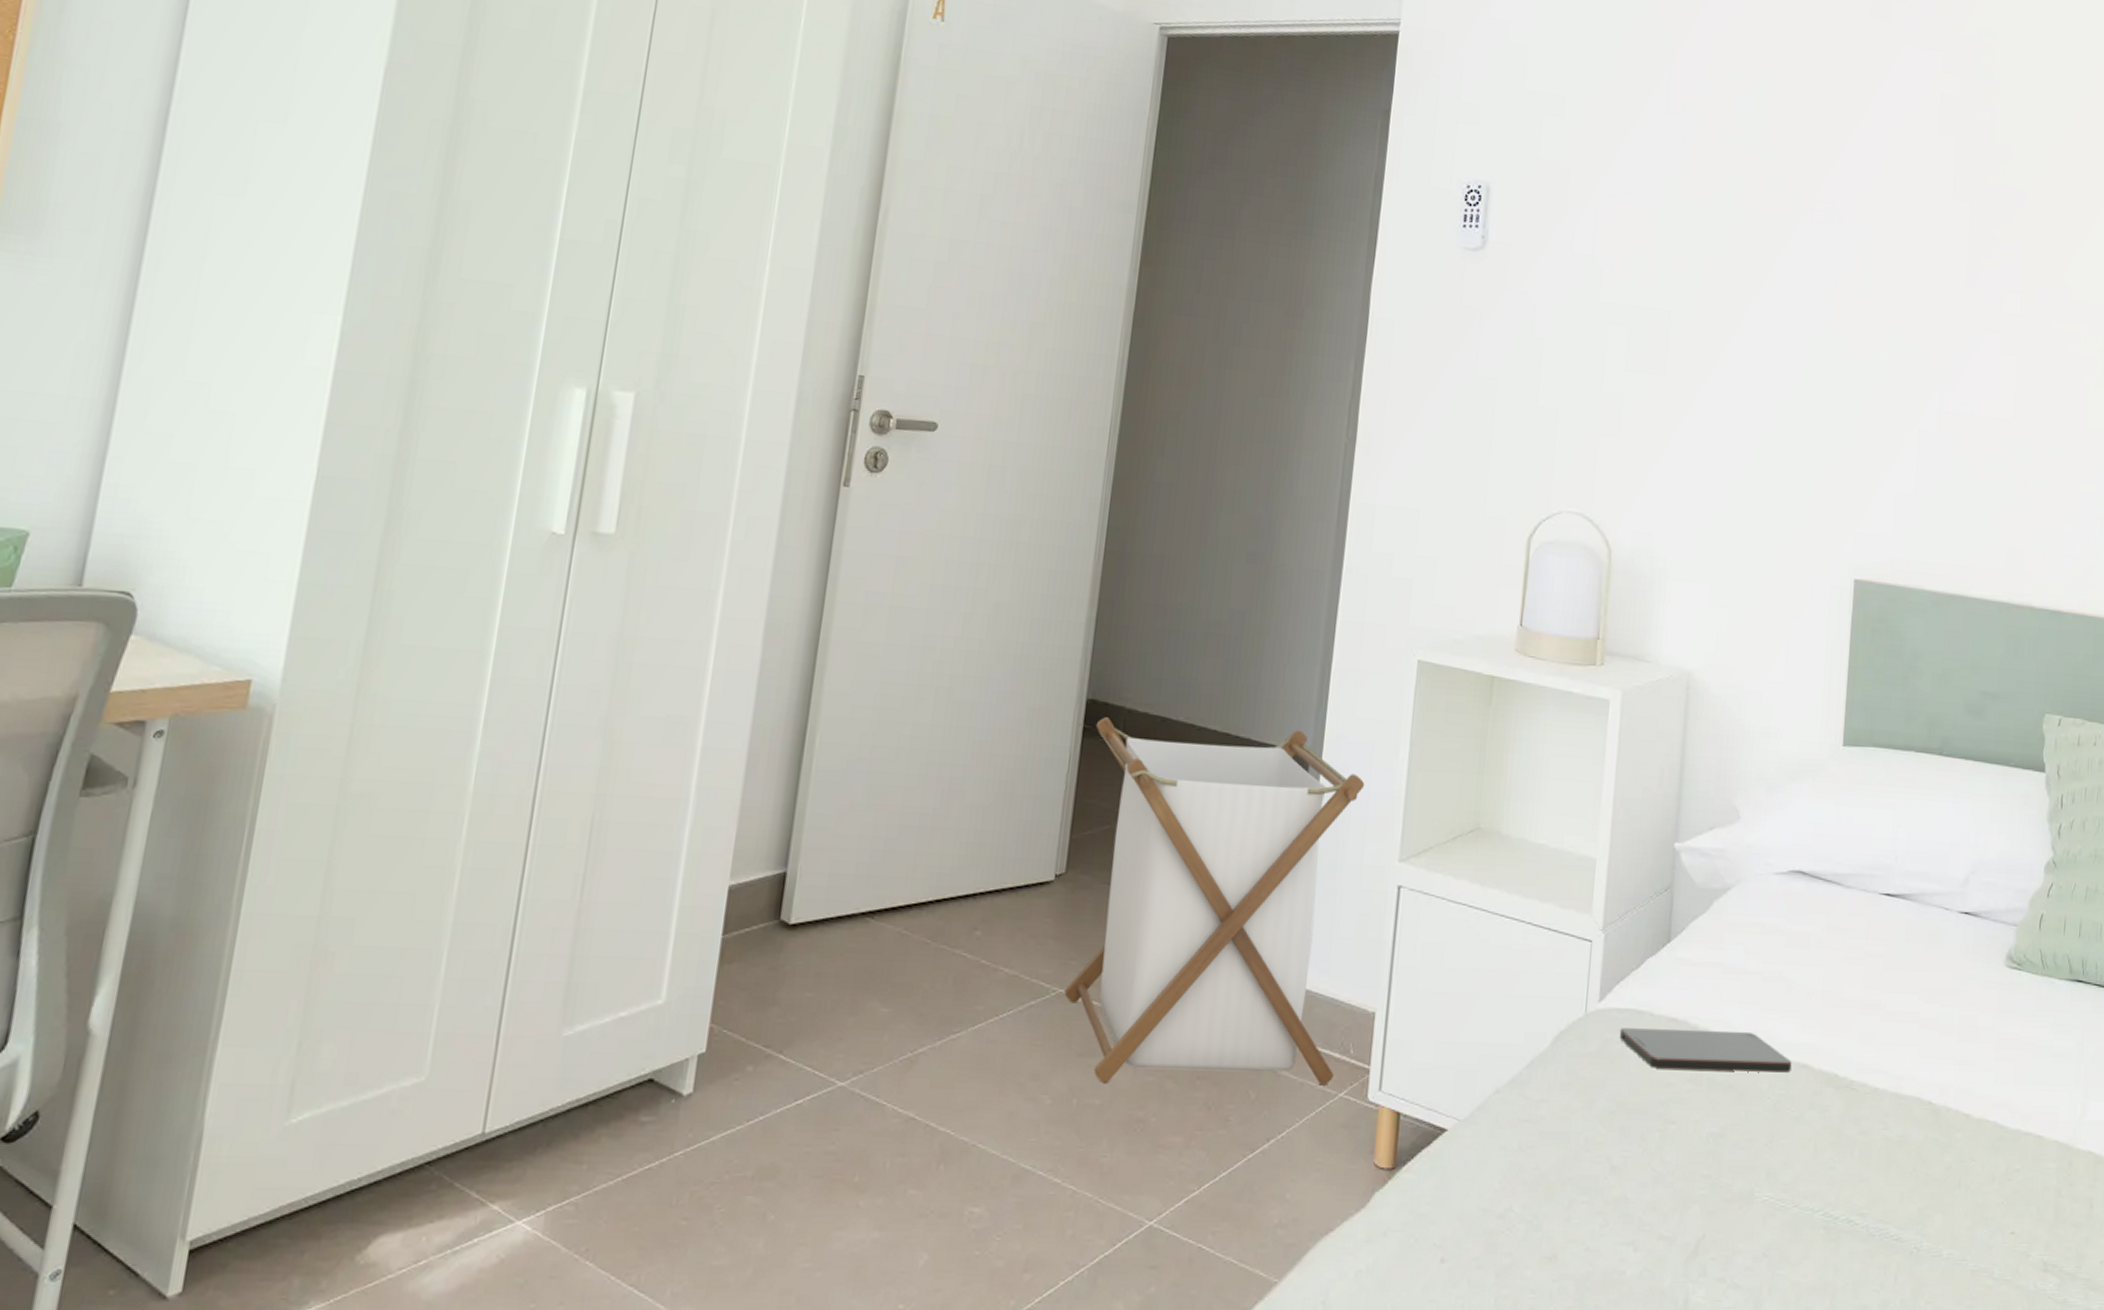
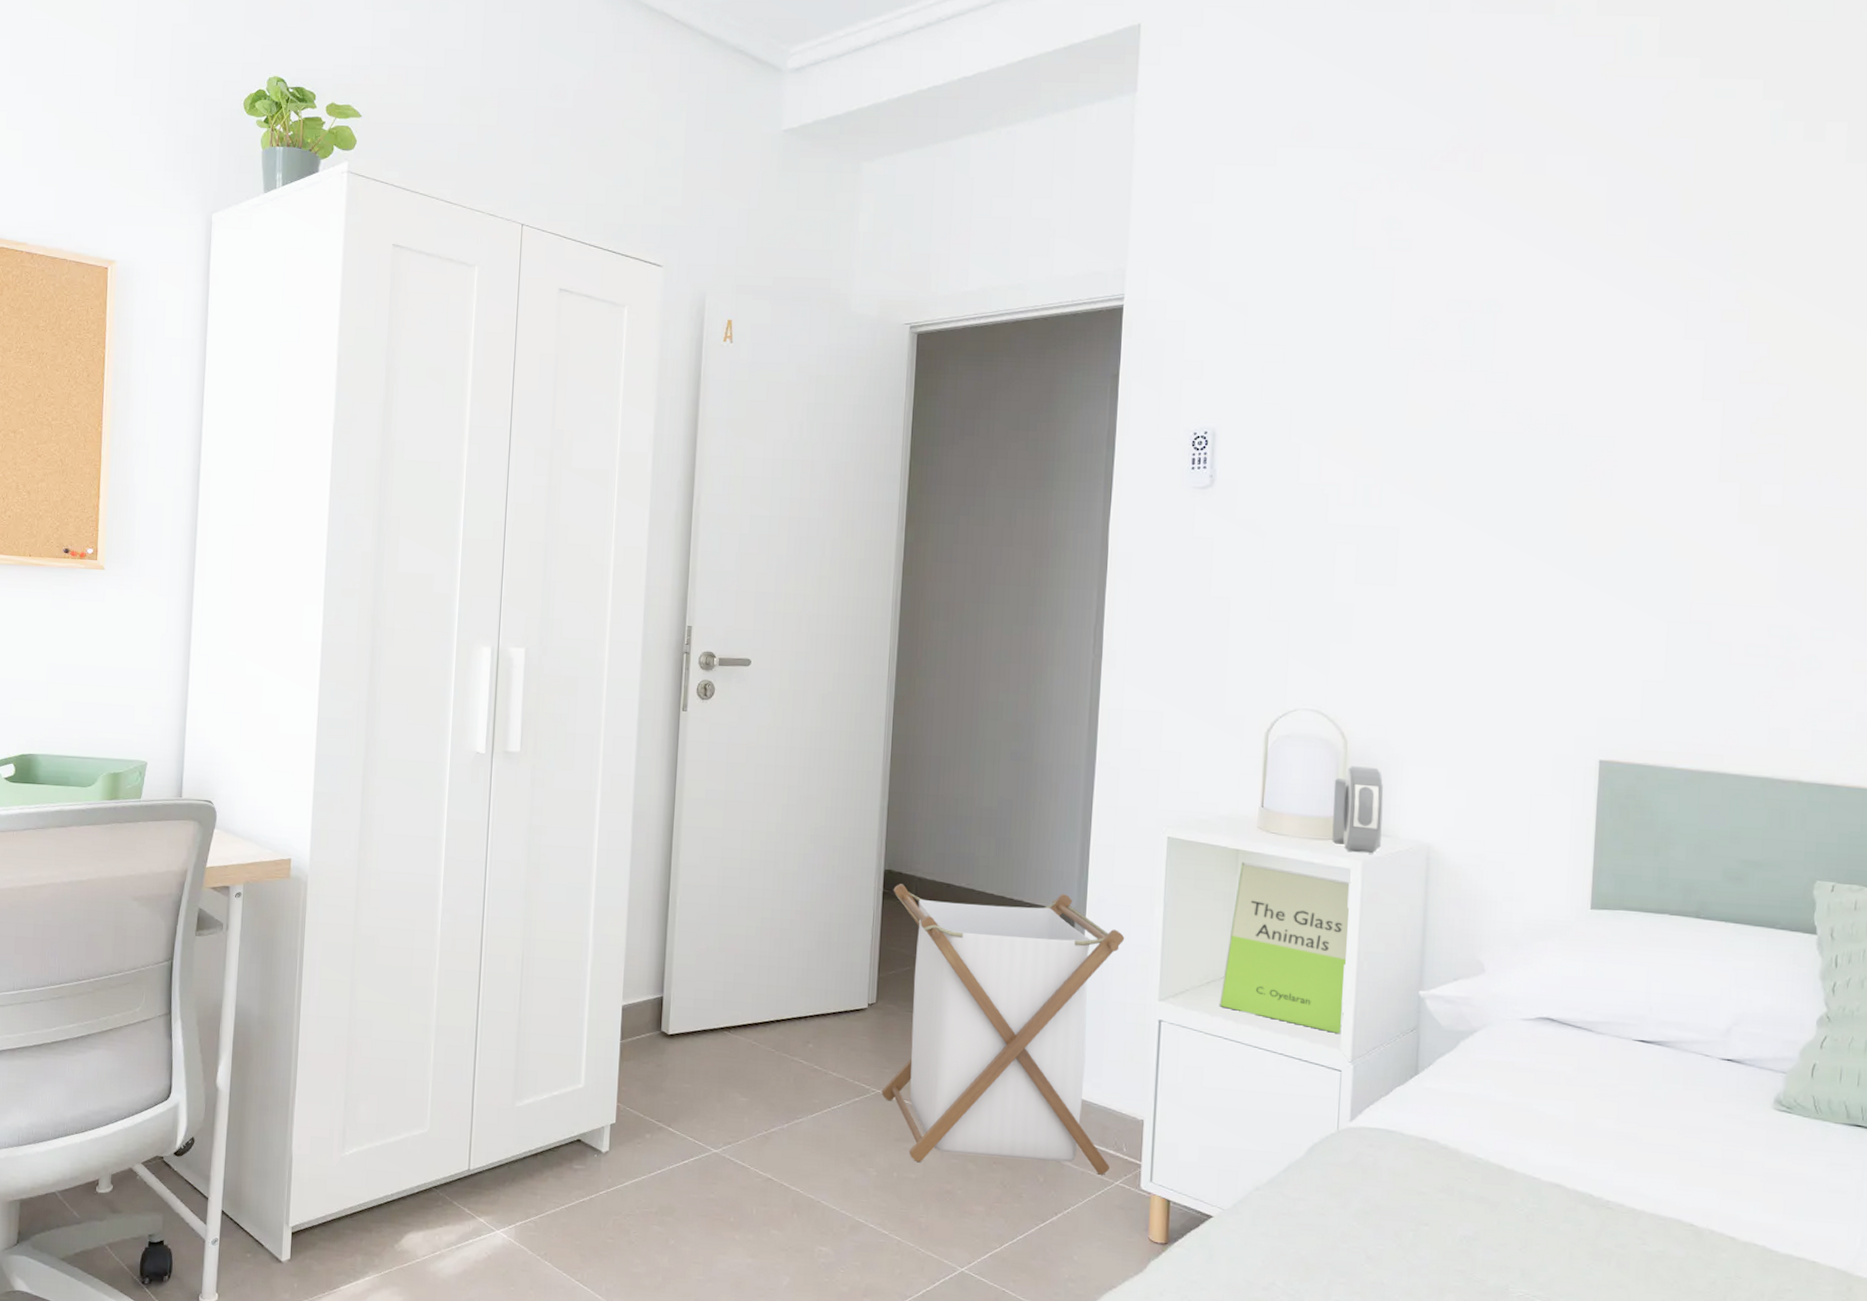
book: none [1466,690,1610,896] -> present [1220,861,1351,1033]
alarm clock: none [1592,579,1646,682] -> present [1332,766,1384,854]
phone: present [1619,1028,1792,1073] -> none [1371,1144,1544,1190]

